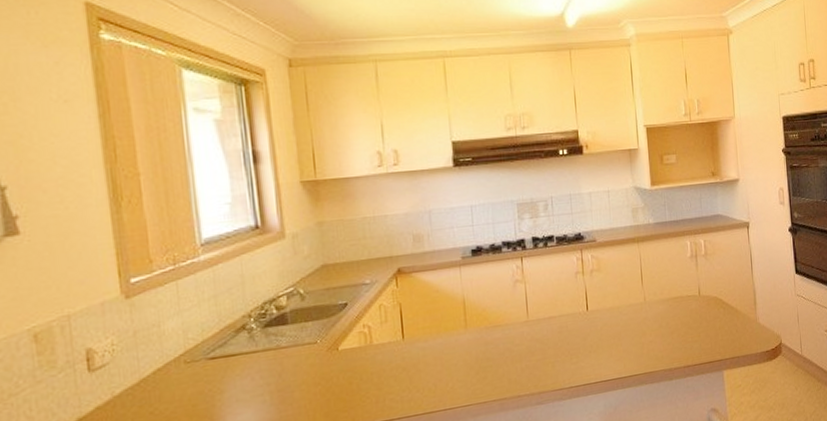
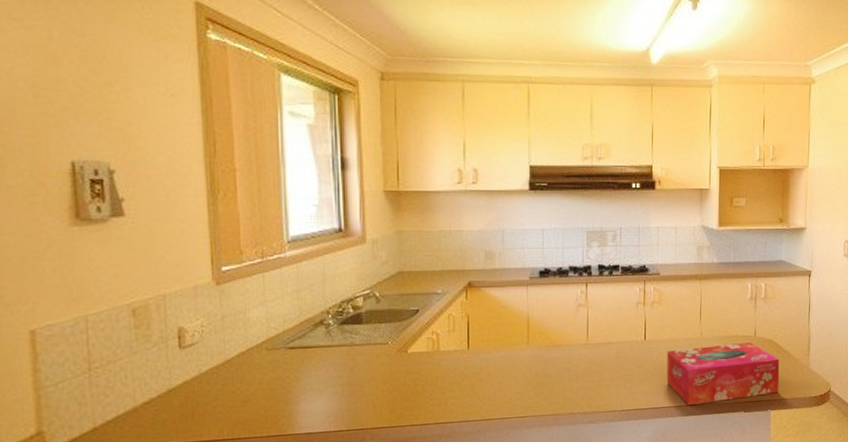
tissue box: none [611,301,730,375] -> present [666,341,780,406]

